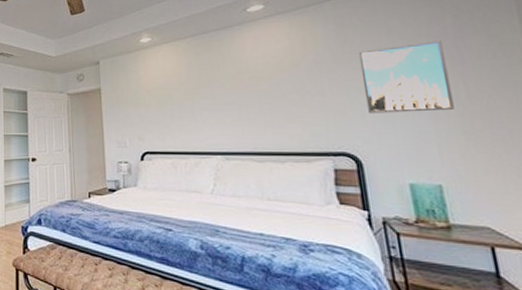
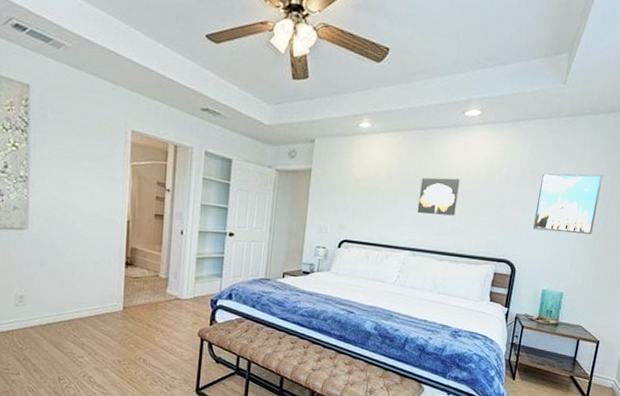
wall art: none [216,73,265,115] -> present [417,177,460,216]

